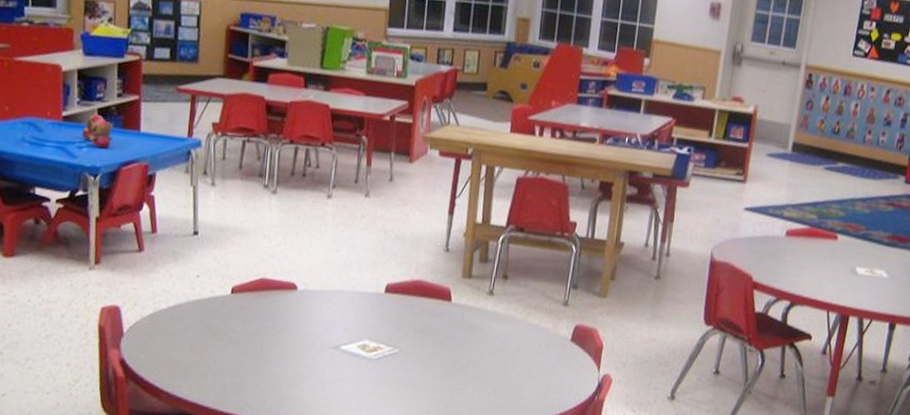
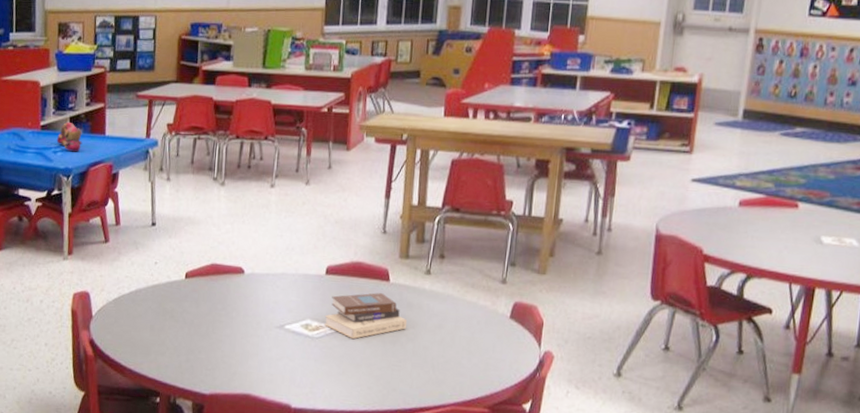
books: none [382,313,469,362] -> present [323,293,408,340]

